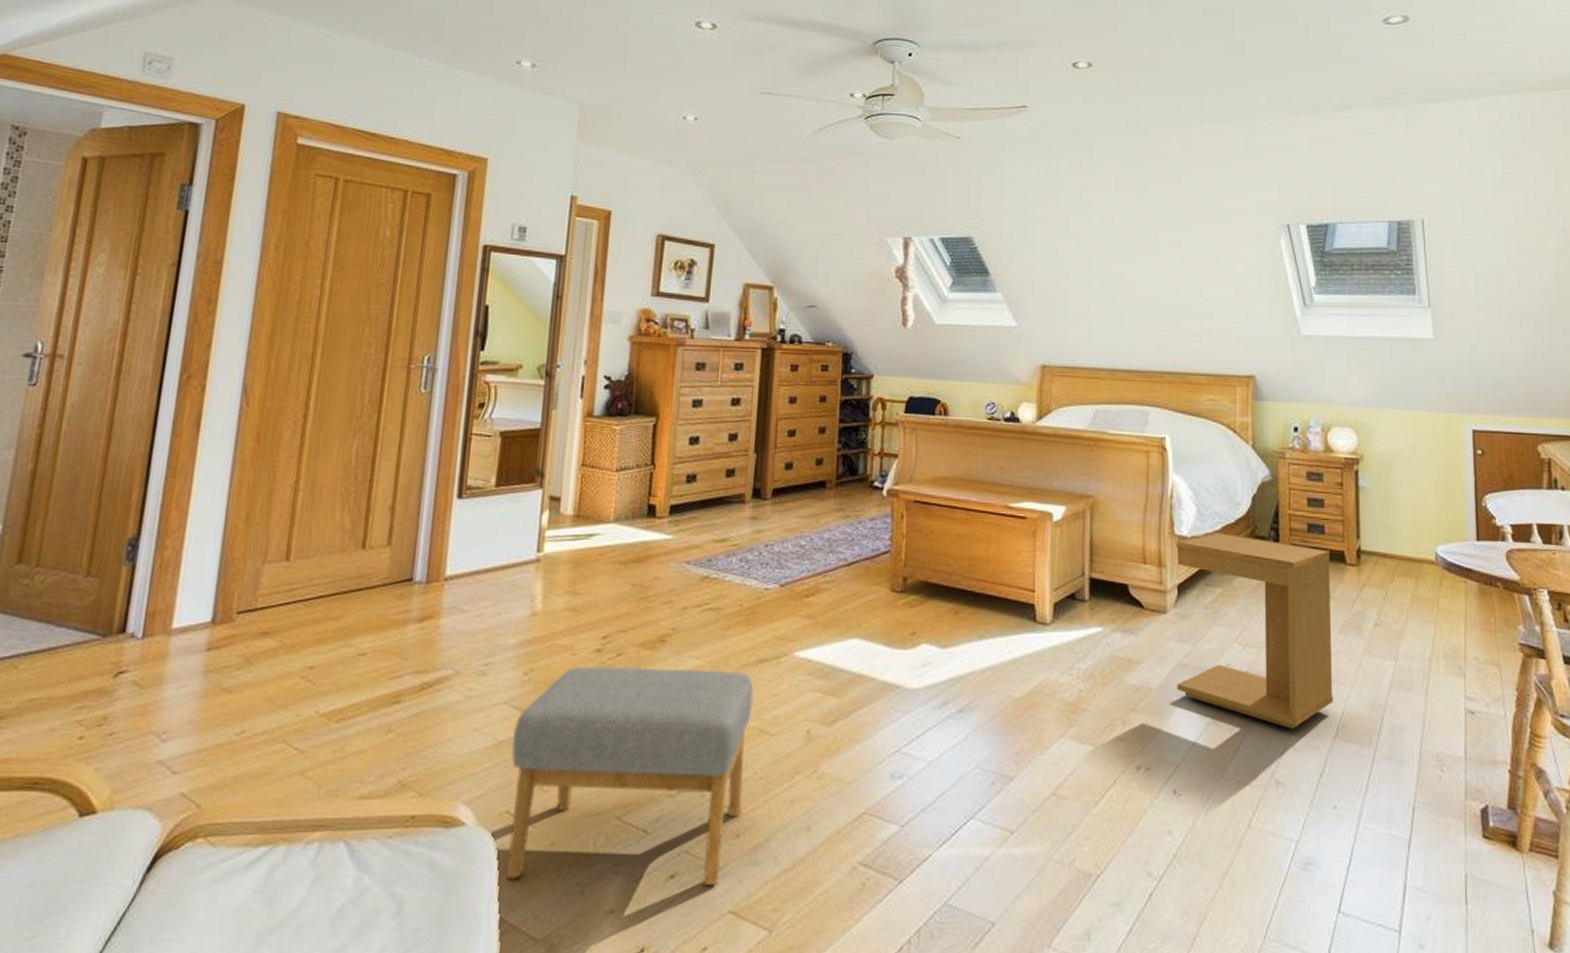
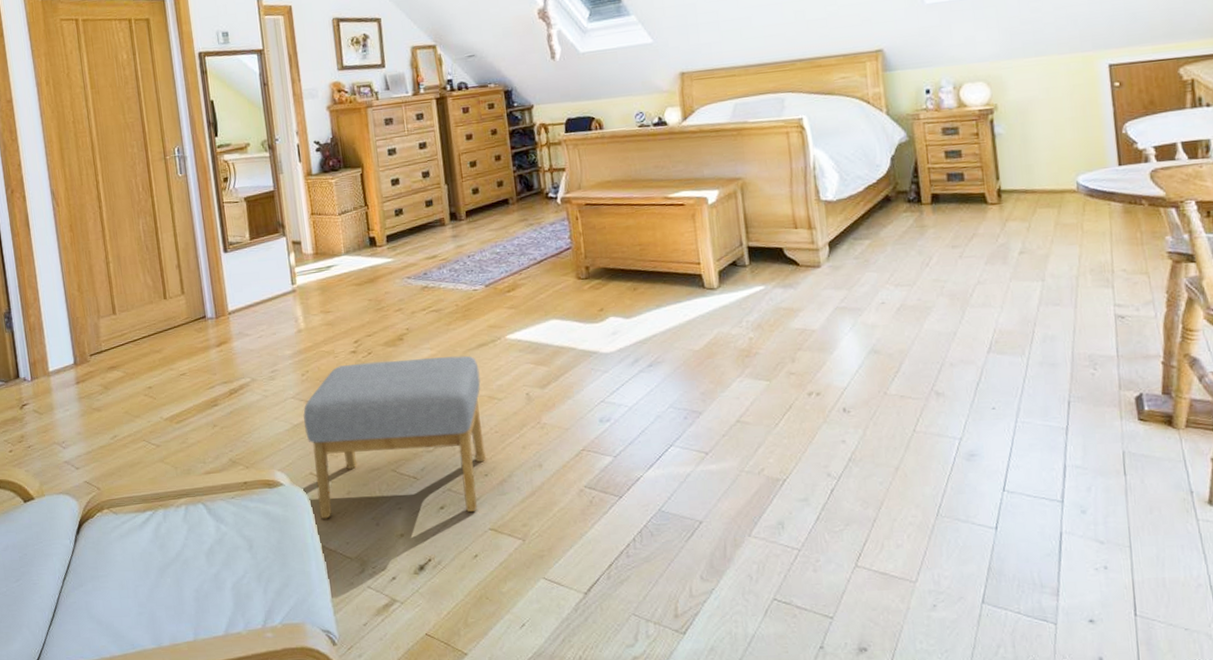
side table: present [1176,532,1333,729] -> none [823,192,985,349]

